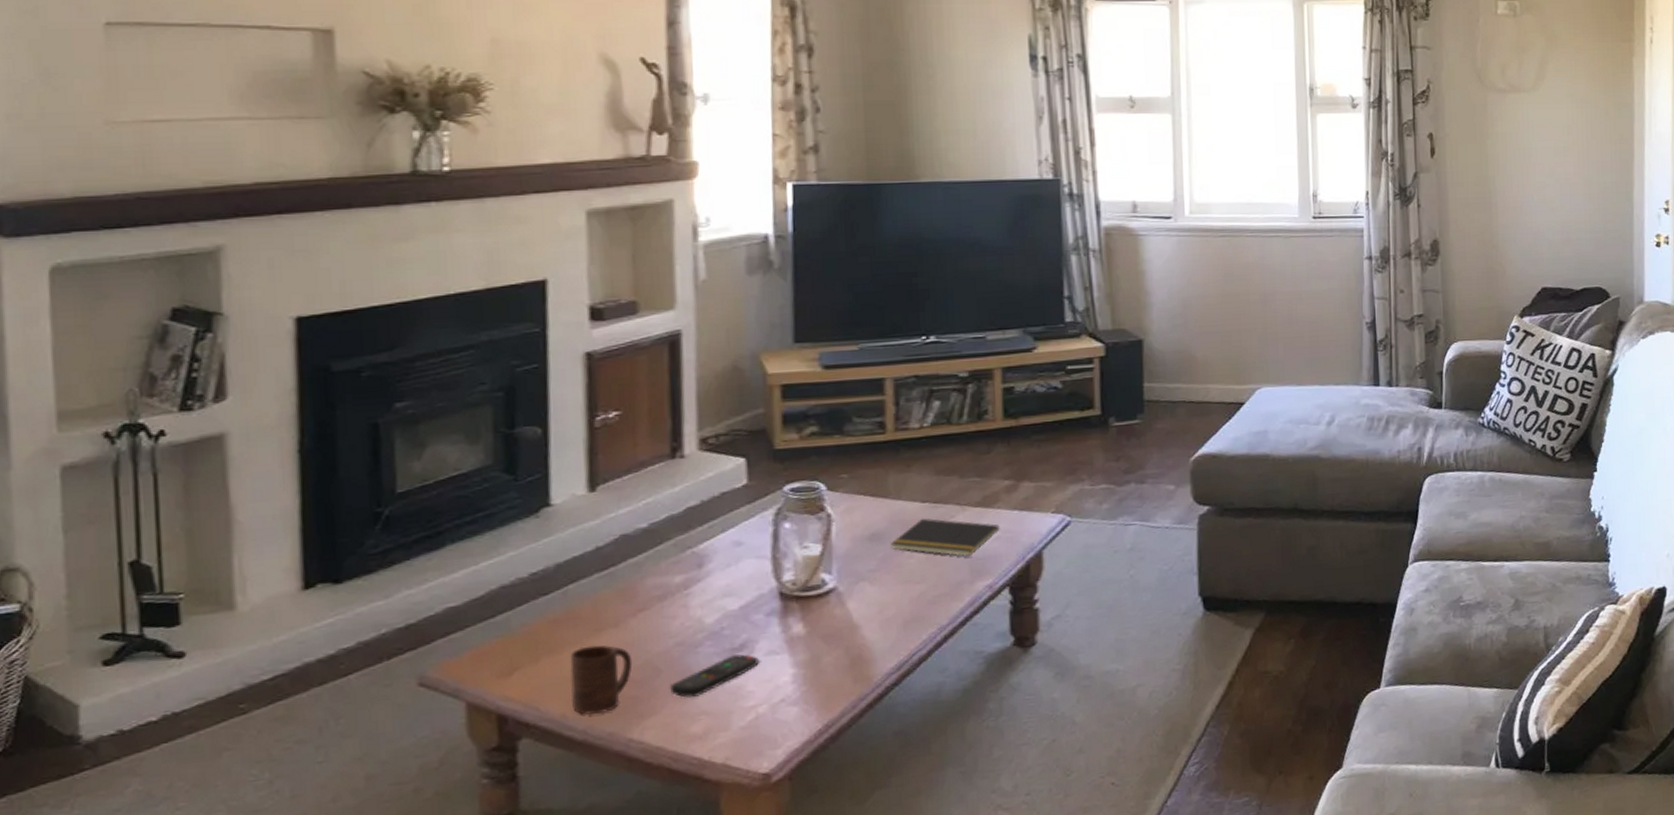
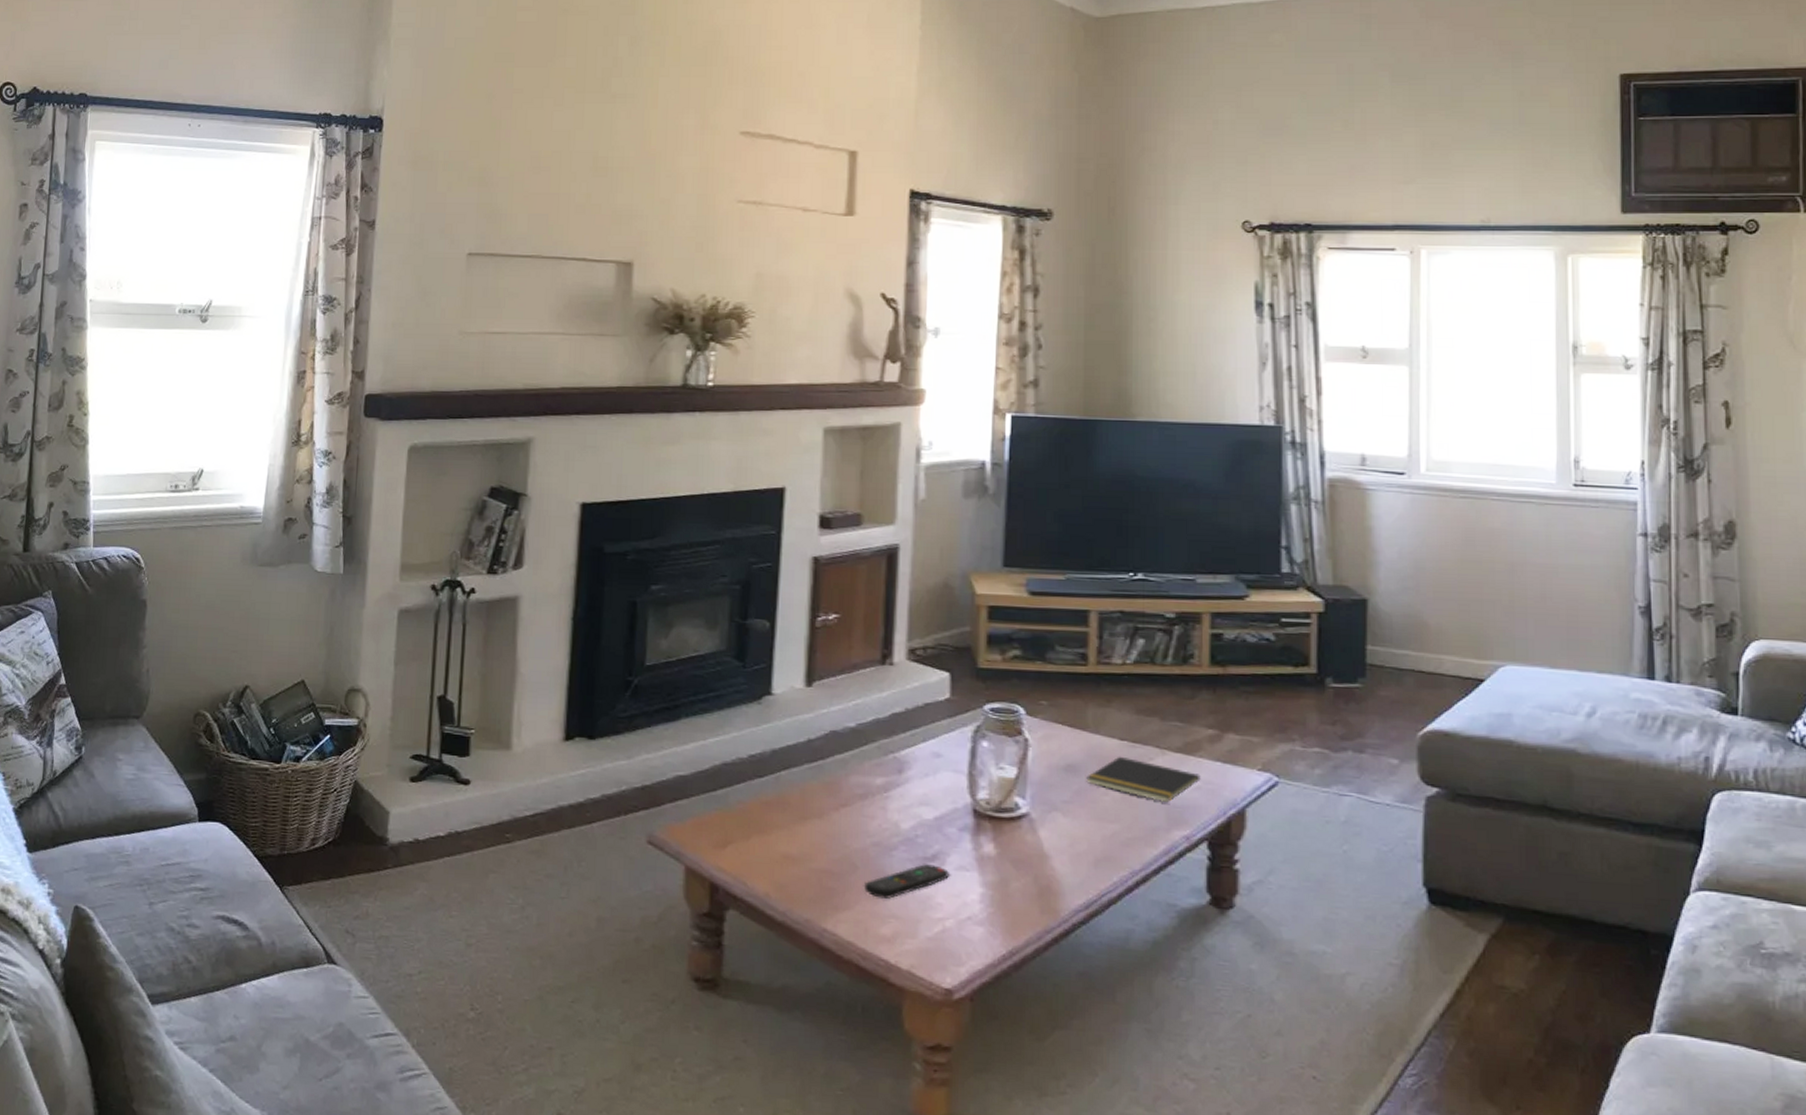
cup: present [570,645,633,716] -> none [774,831,832,900]

